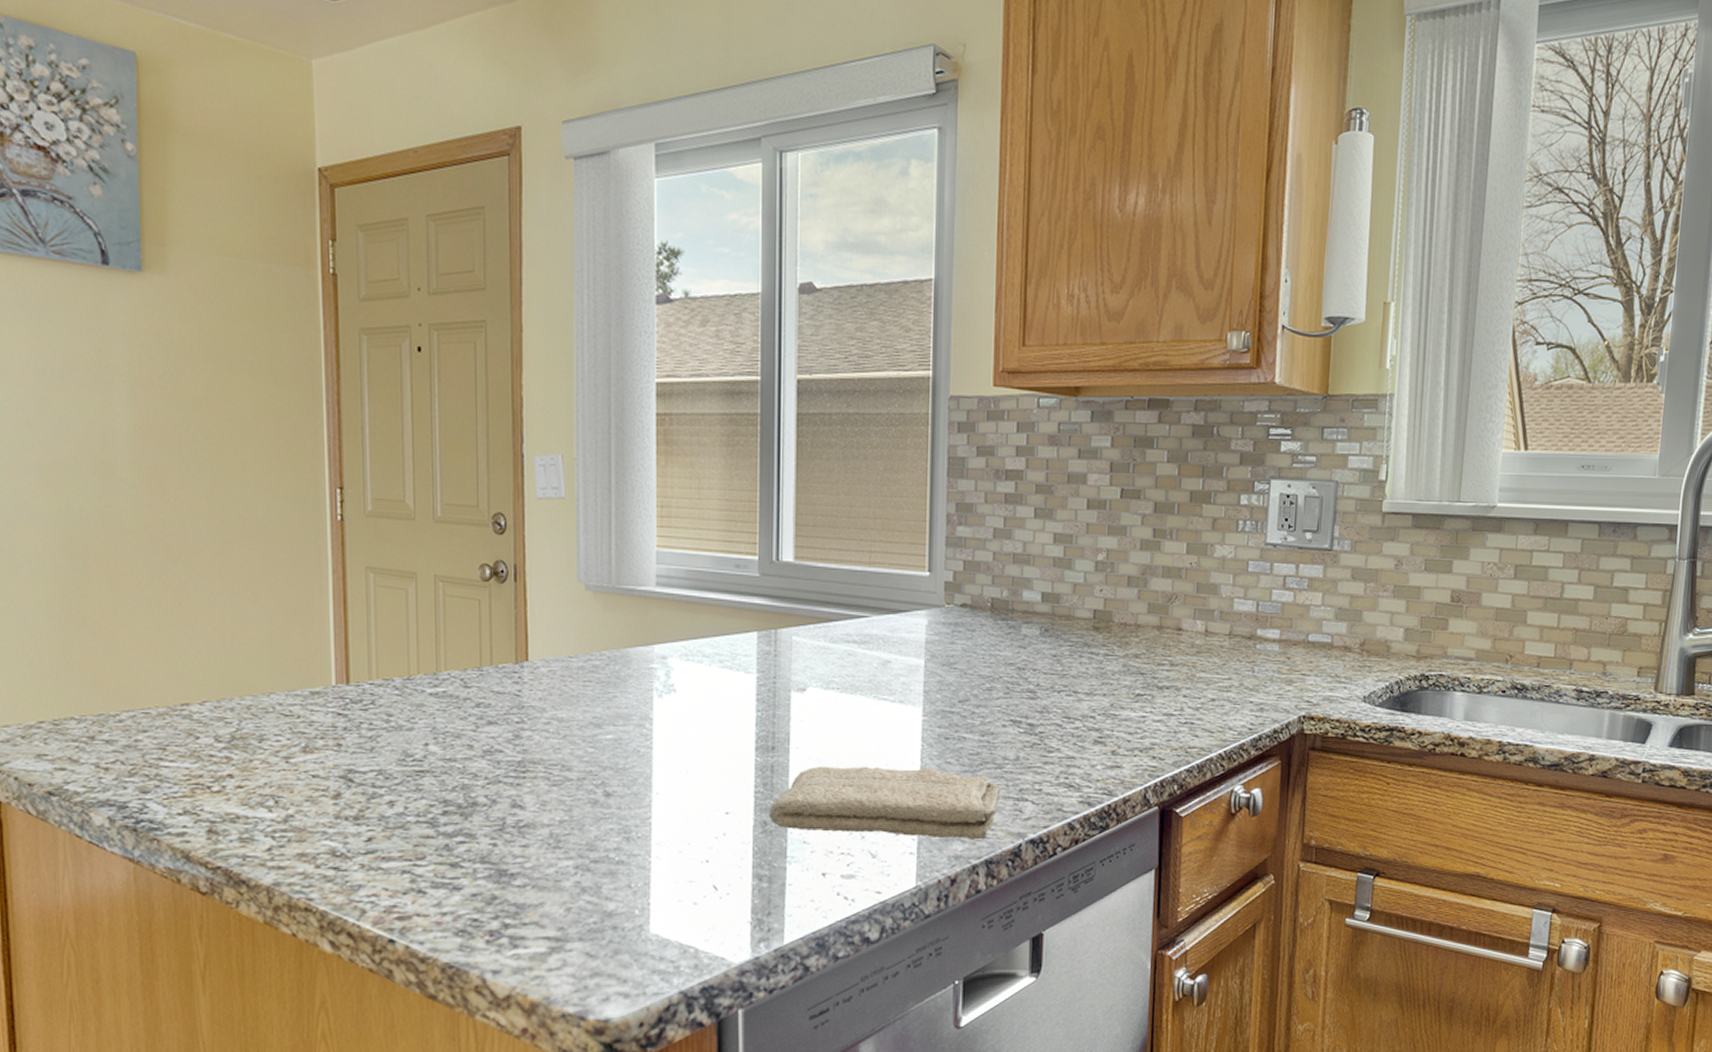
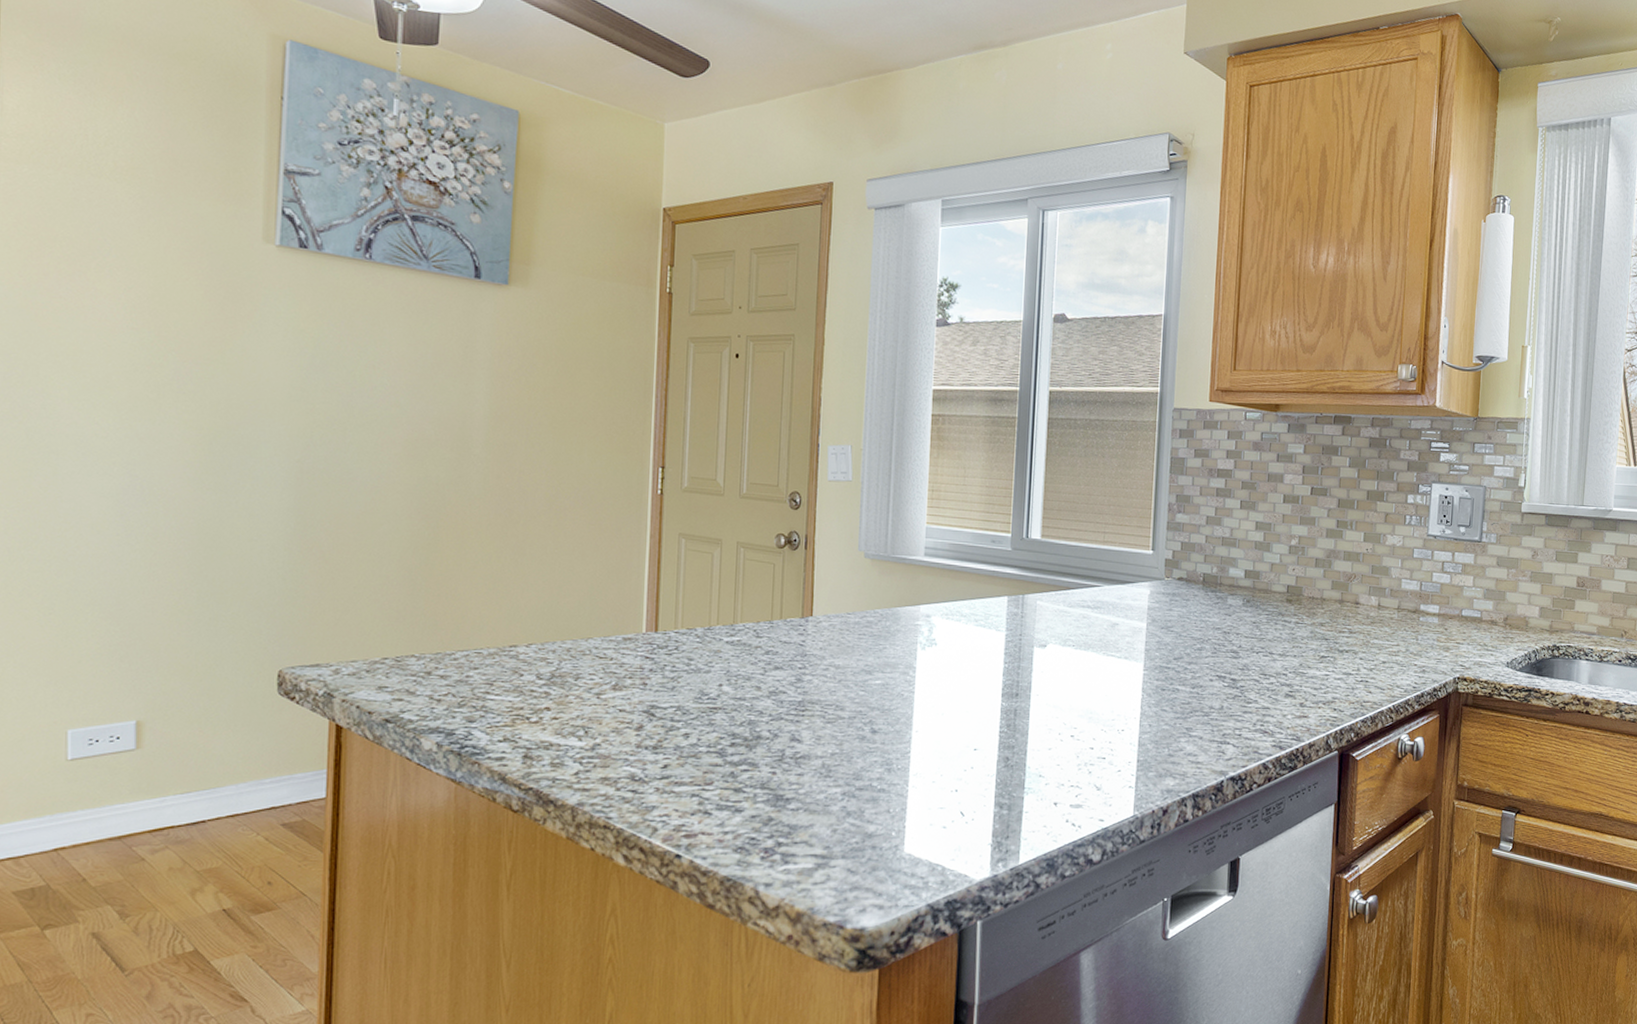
washcloth: present [768,766,1001,840] -> none [1010,710,1207,777]

